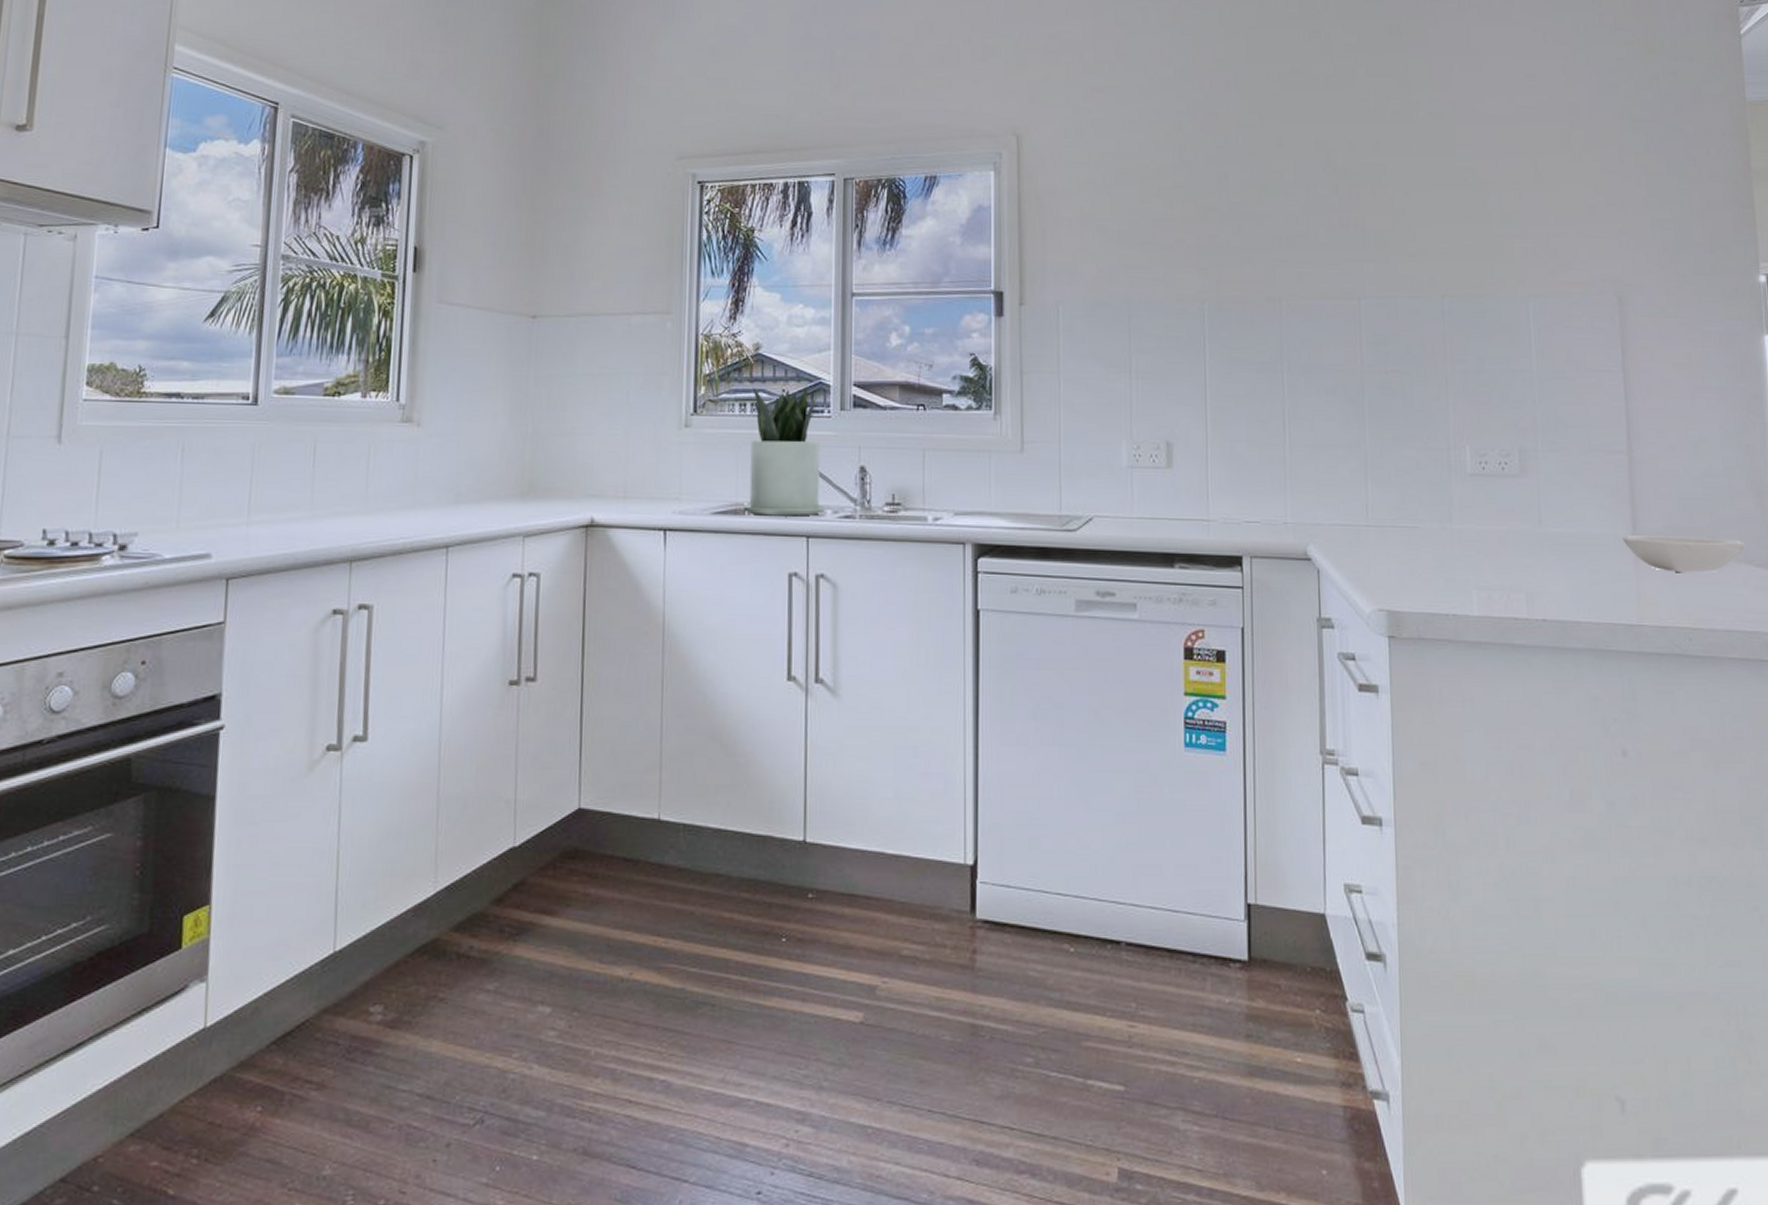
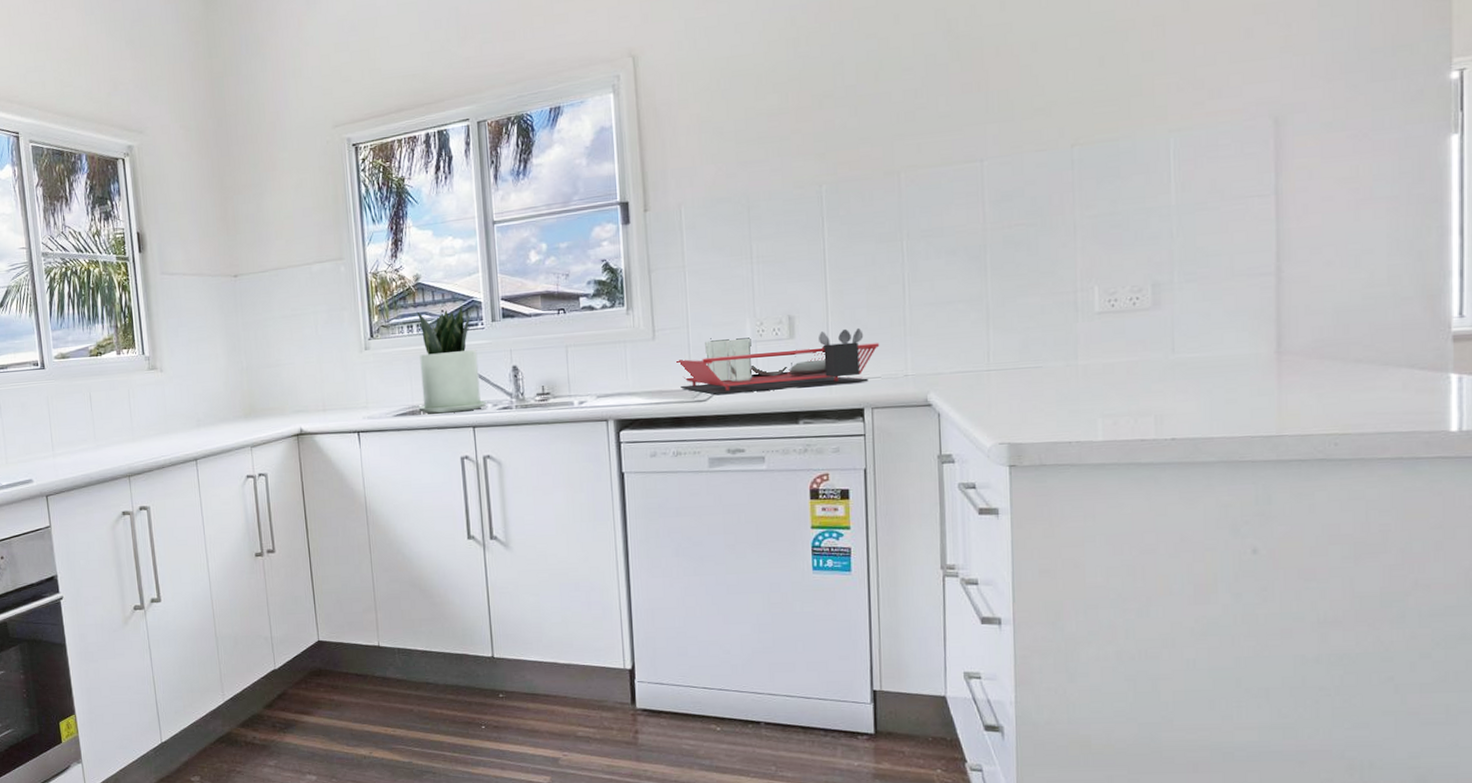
dish rack: none [1045,458,1259,527] -> present [676,327,880,395]
soup bowl: present [1622,535,1745,573] -> none [1264,345,1408,383]

